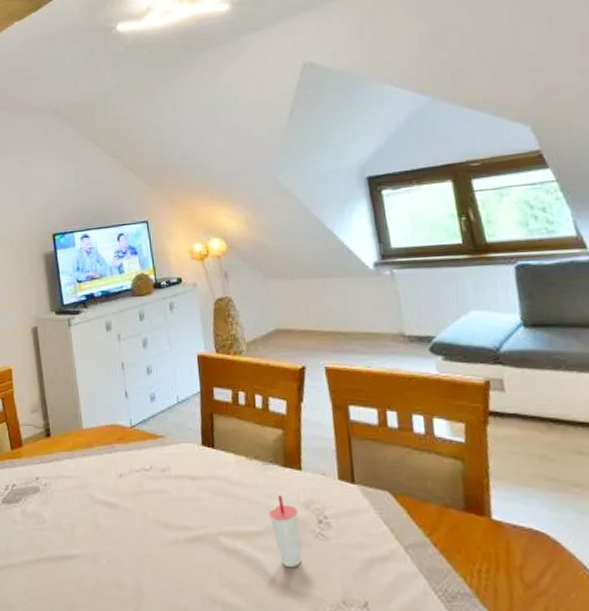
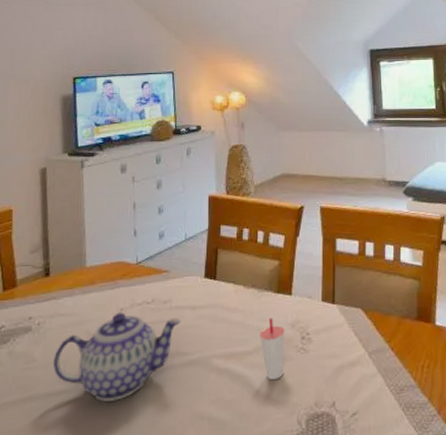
teapot: none [61,478,182,572] -> present [52,312,181,402]

